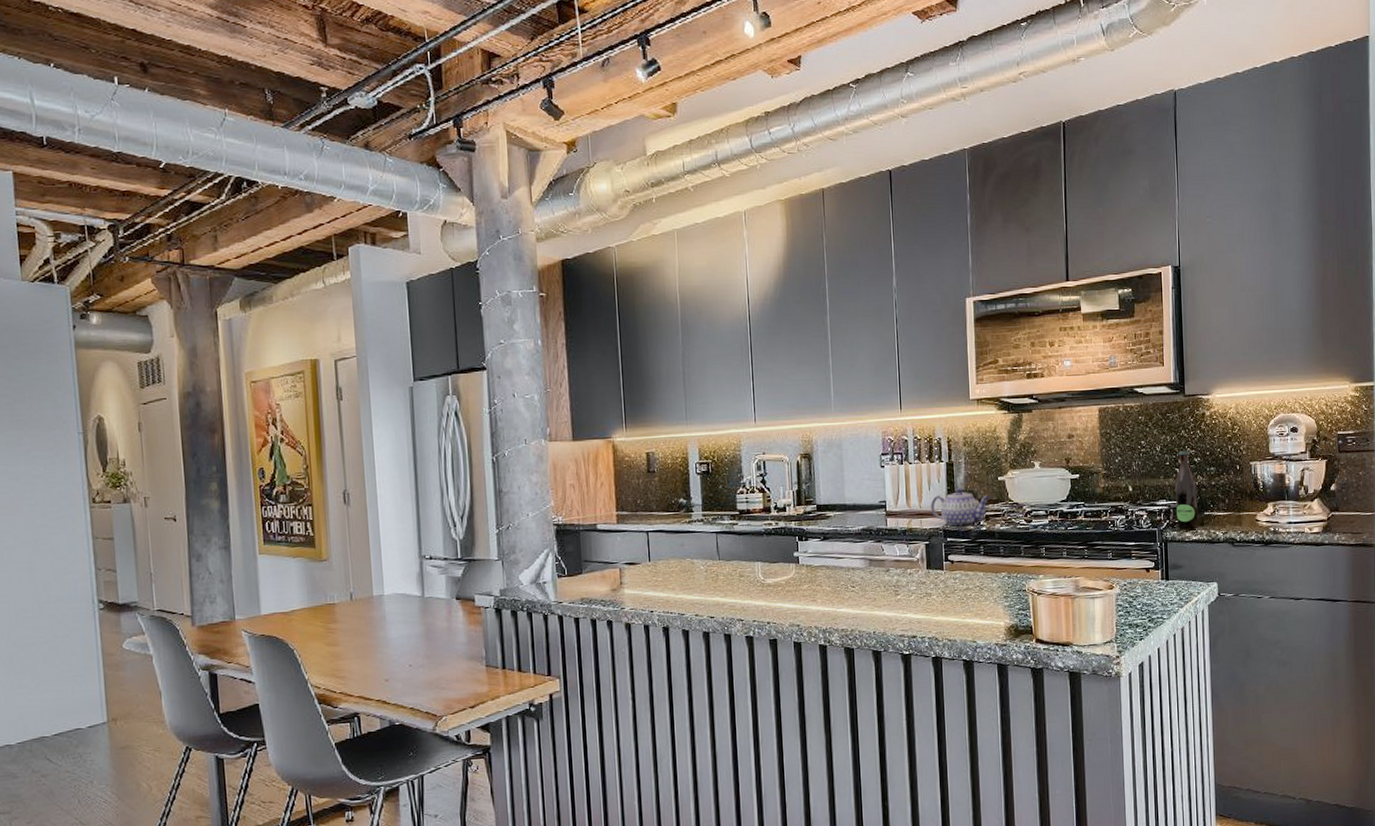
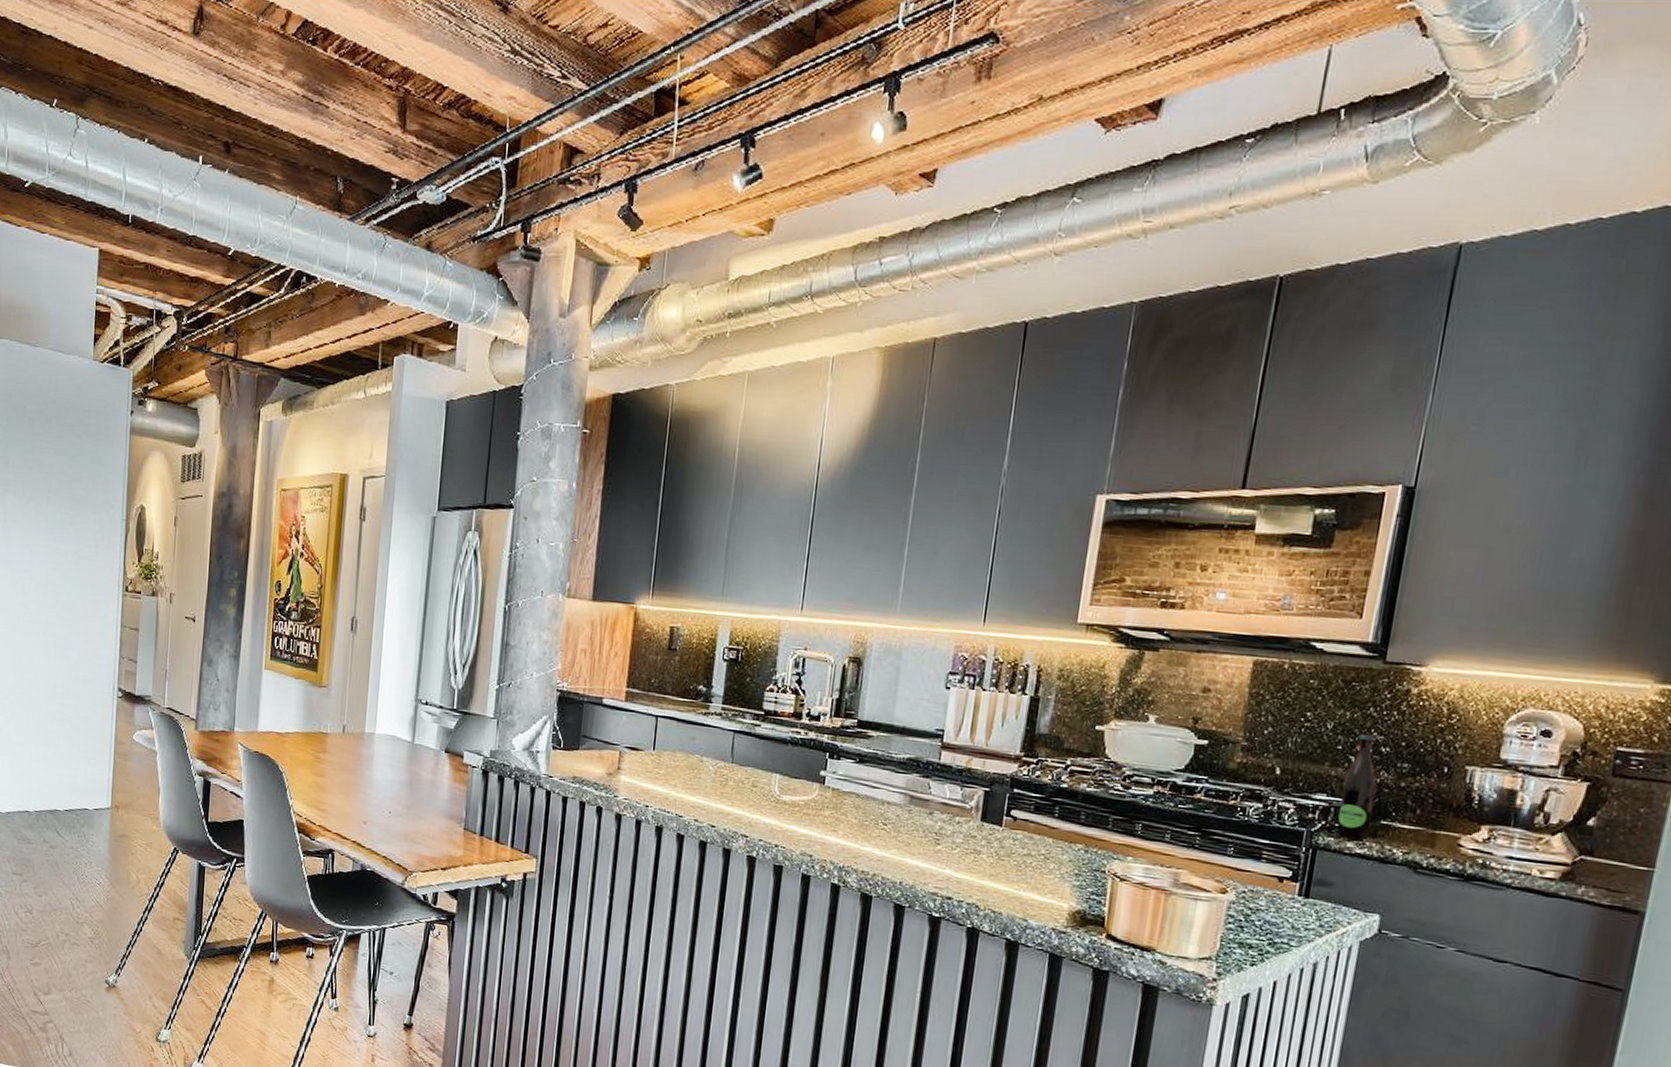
teapot: present [931,487,990,529] -> none [1000,729,1081,782]

